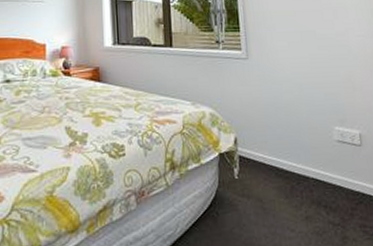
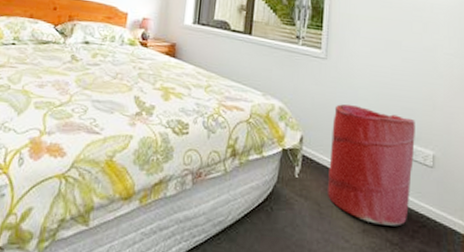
laundry hamper: none [262,98,345,209] -> present [328,104,415,226]

